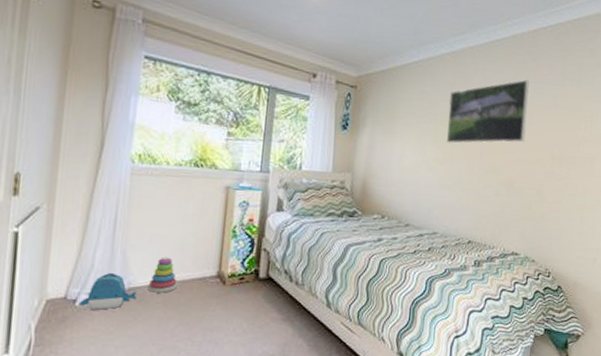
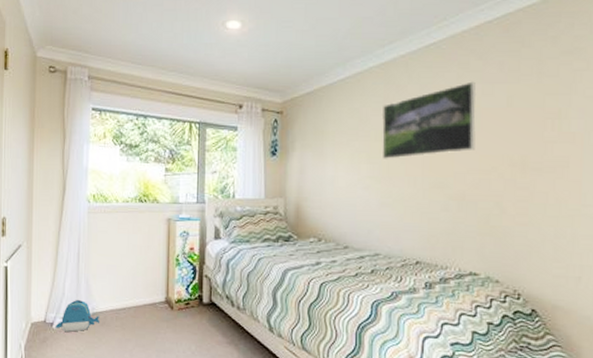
stacking toy: present [148,256,178,293] -> none [108,284,132,317]

